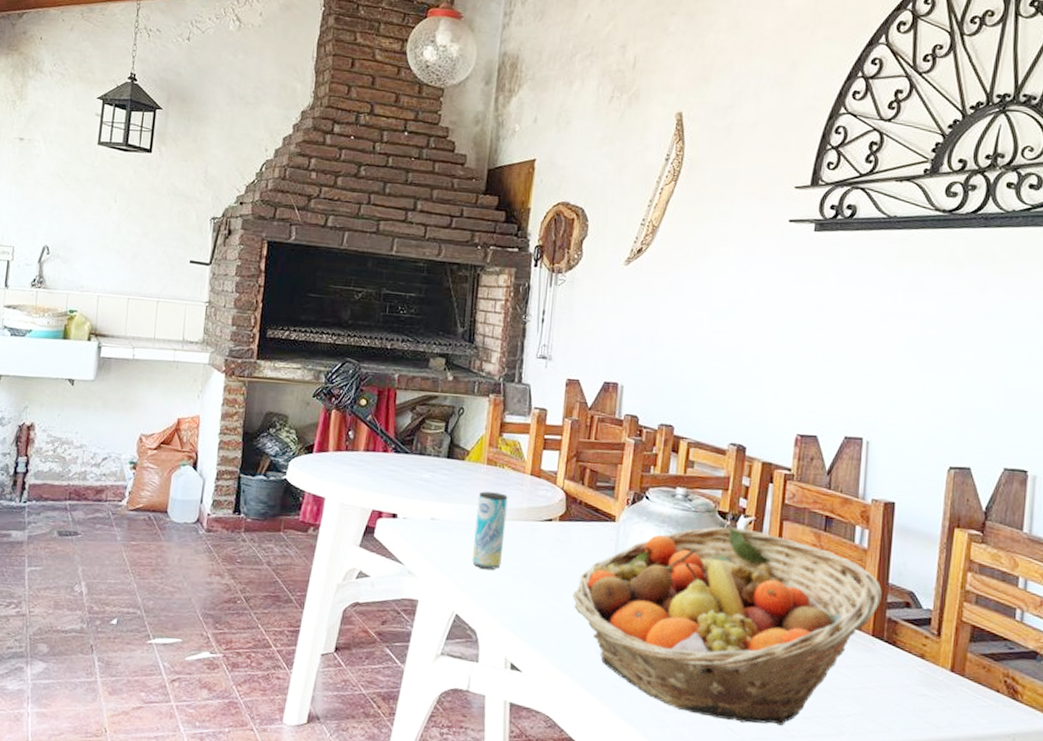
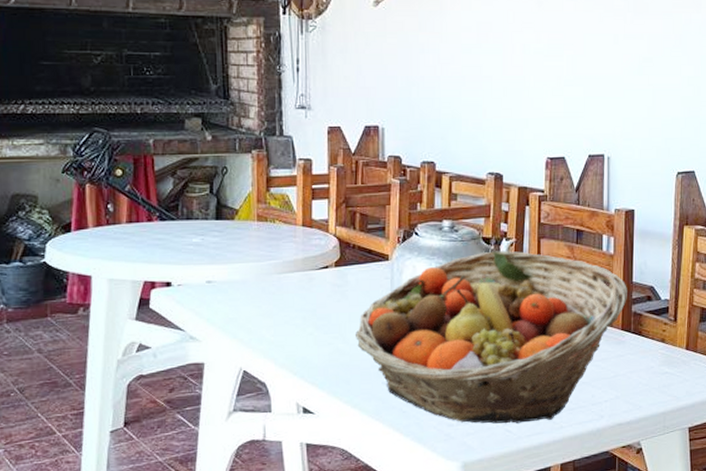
beverage can: present [472,491,508,570] -> none [252,247,284,323]

